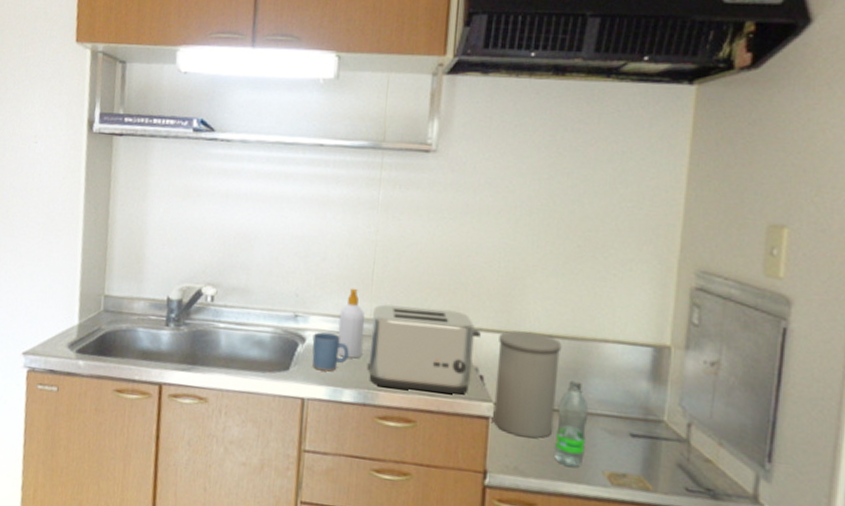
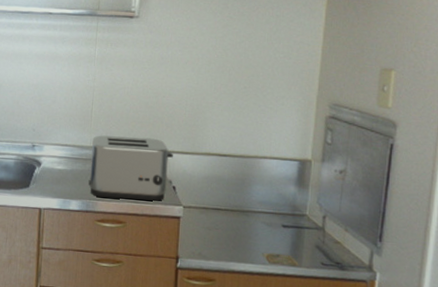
mug: present [312,332,349,372] -> none [46,157,75,187]
soap bottle: present [337,288,365,359] -> none [66,123,87,177]
canister: present [493,330,562,439] -> none [183,152,233,232]
bottle: present [555,381,589,468] -> none [228,188,253,252]

